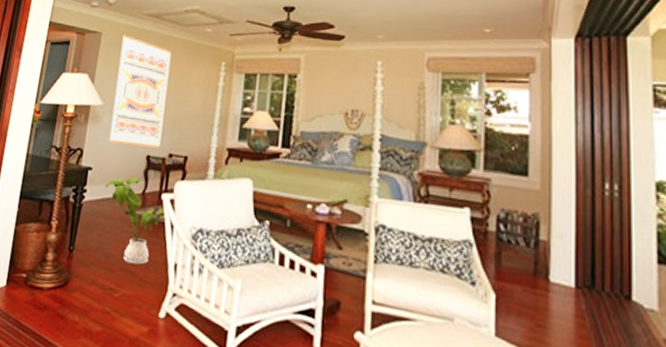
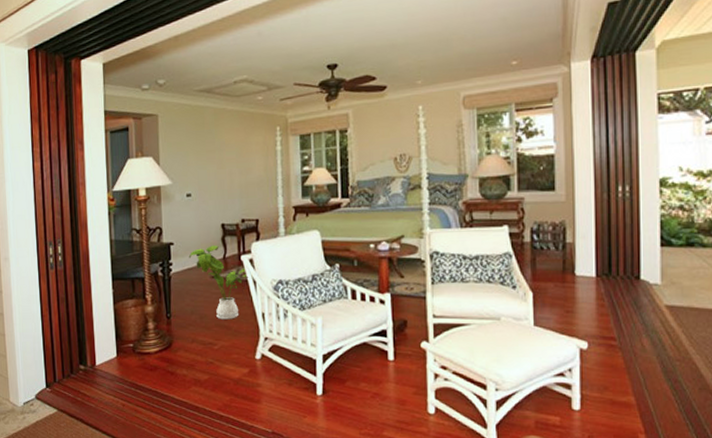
wall art: present [108,35,172,148] -> none [179,114,232,218]

